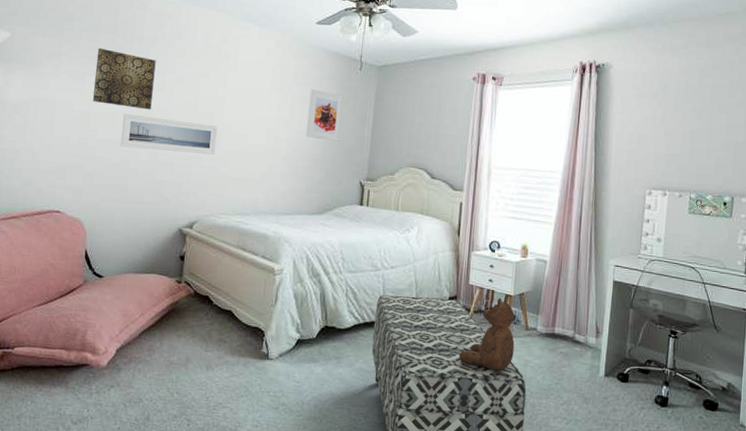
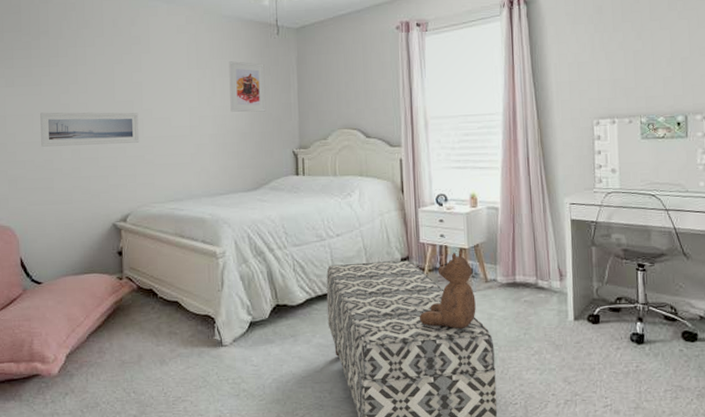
wall art: present [92,47,156,110] -> none [4,47,67,106]

